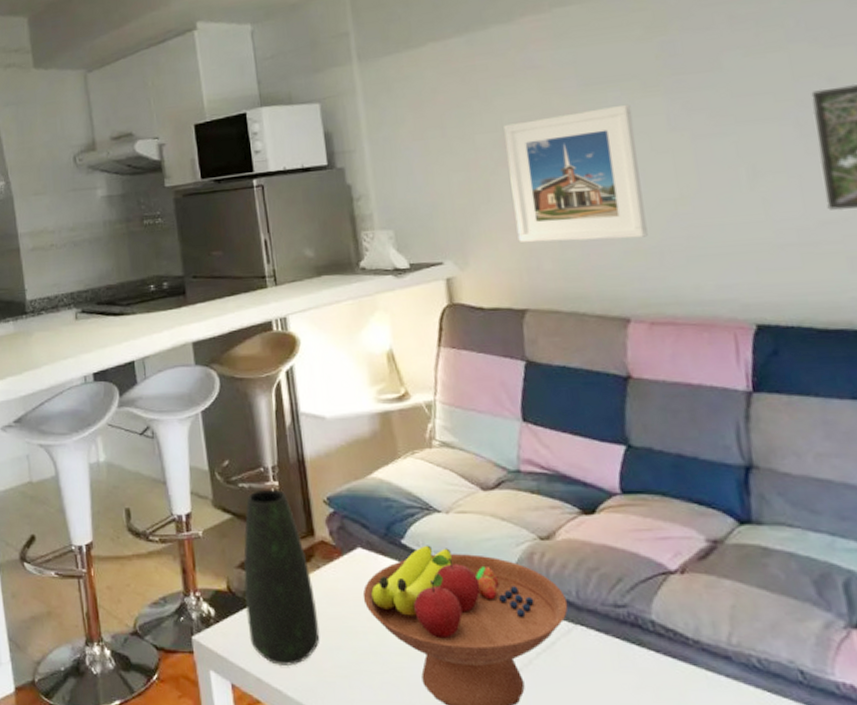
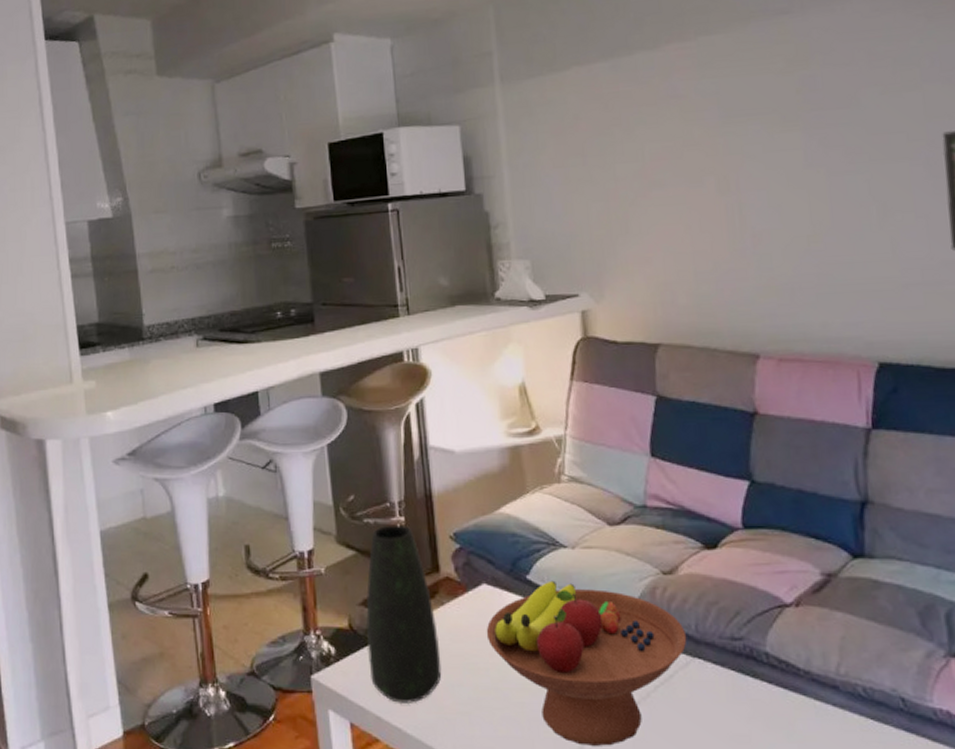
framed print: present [504,104,648,243] -> none [645,138,781,277]

